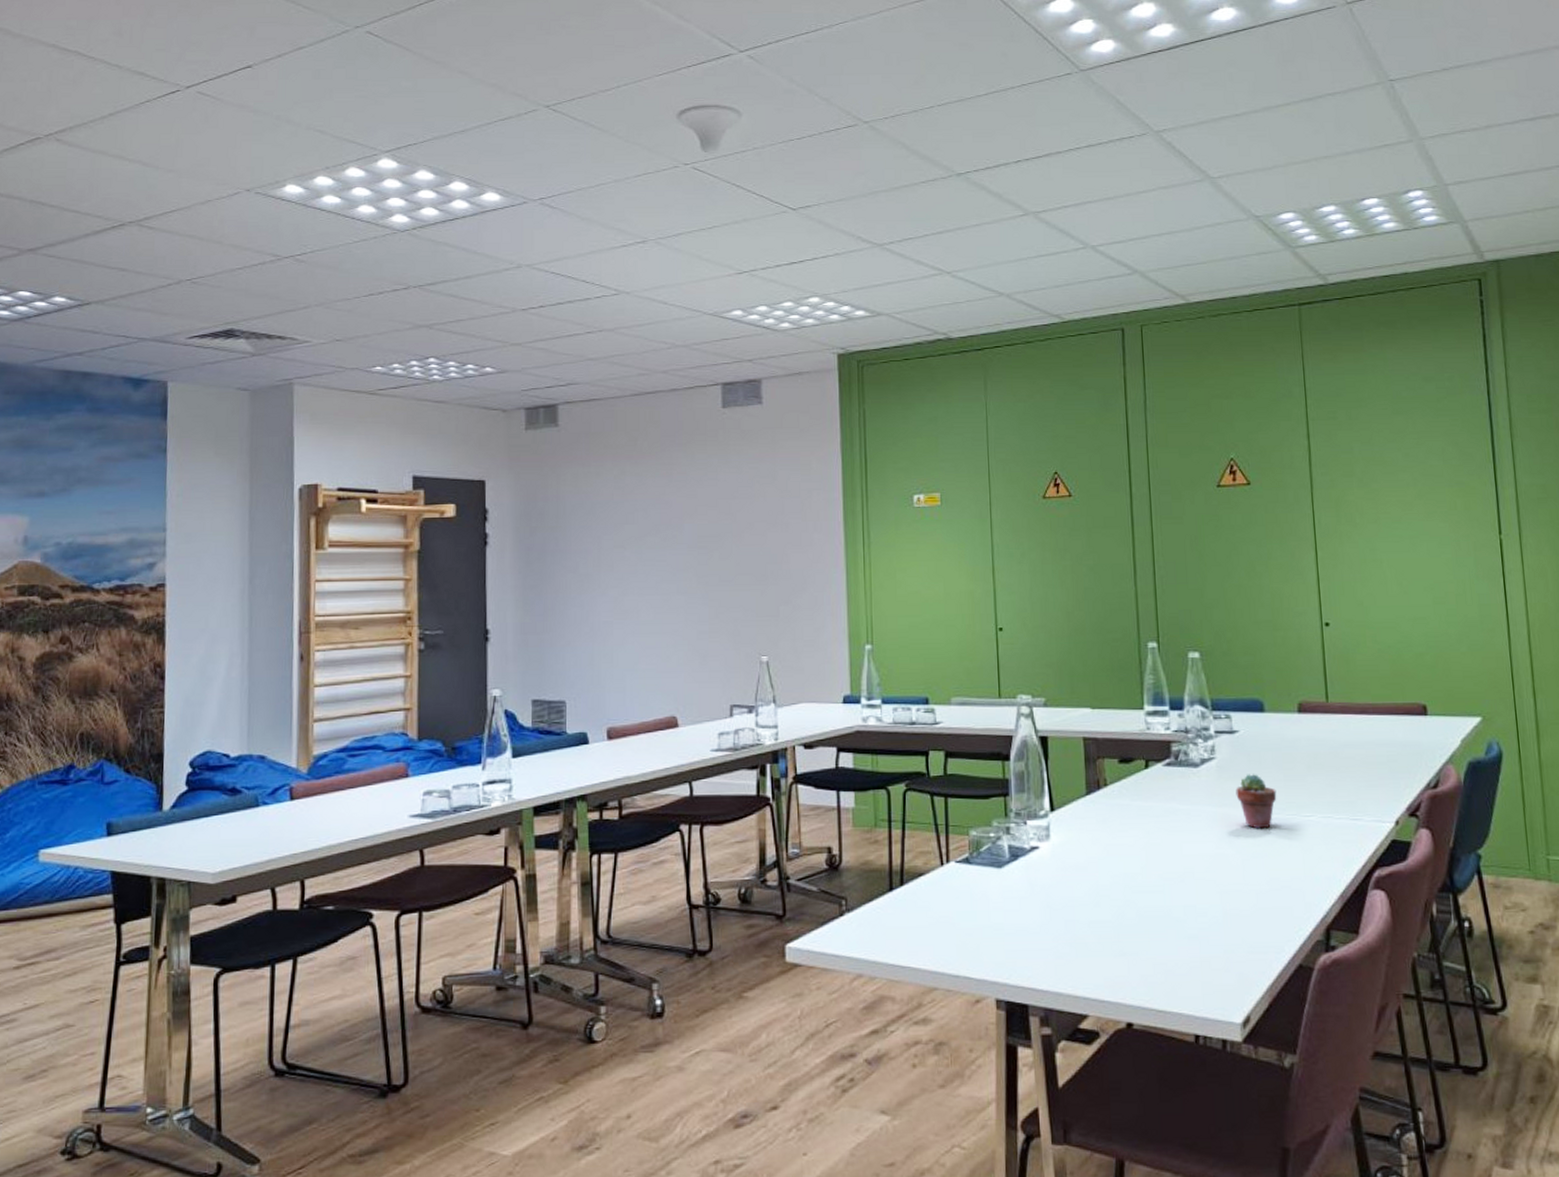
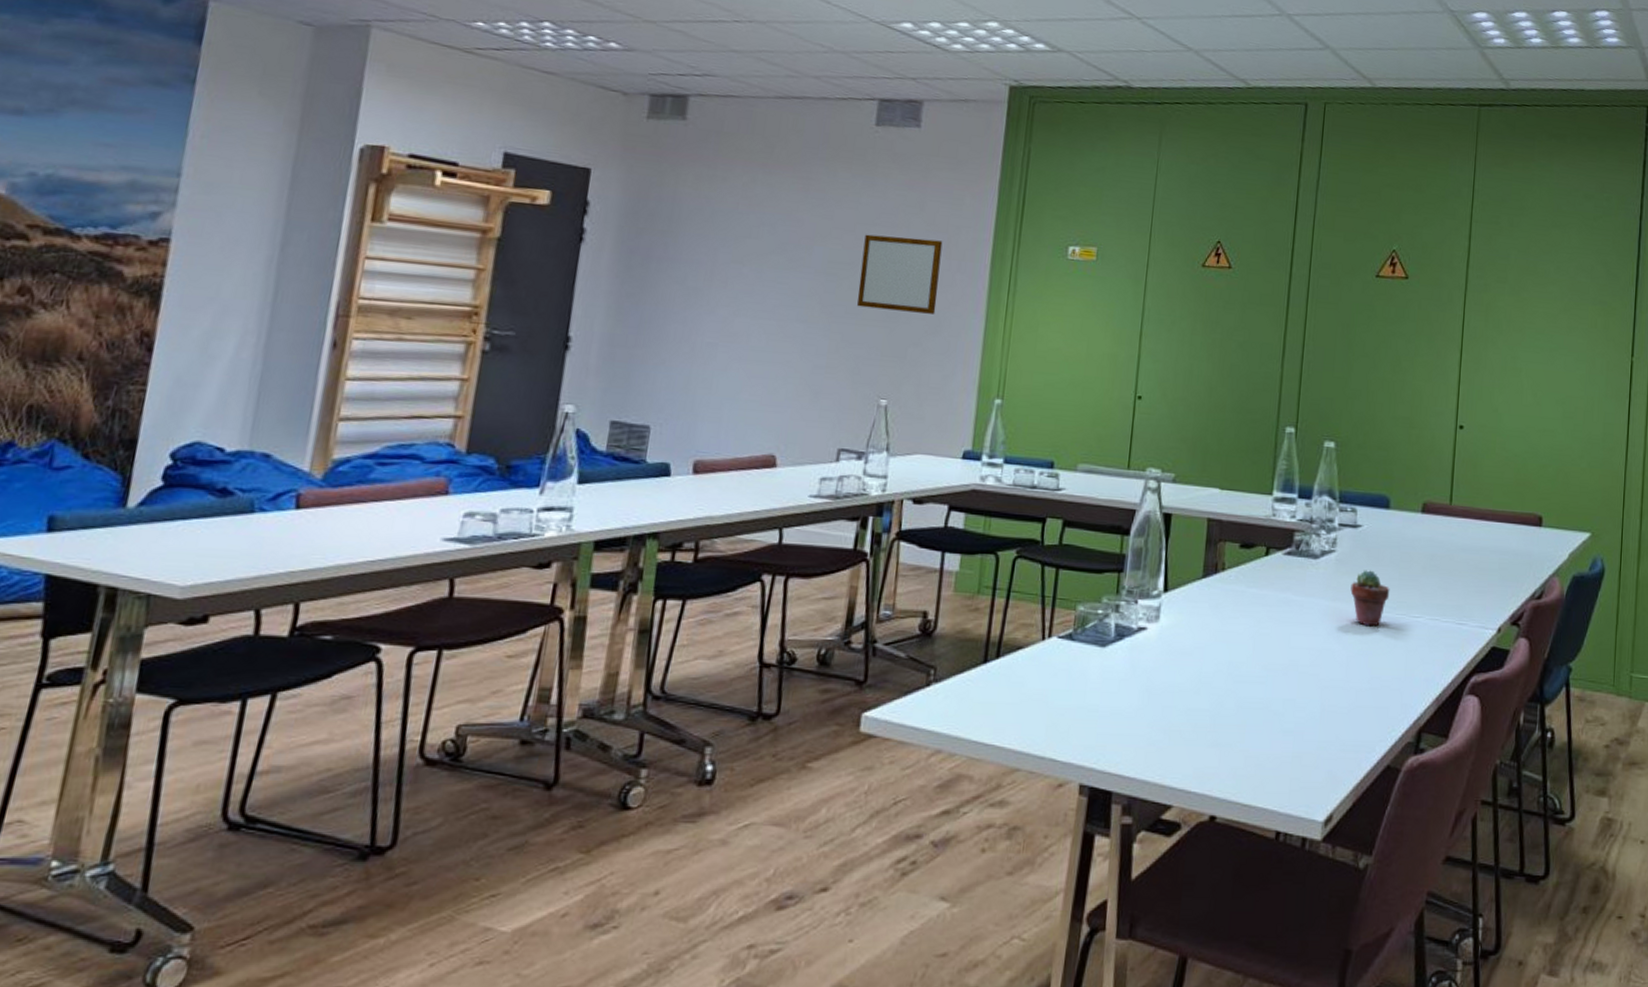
writing board: none [727,505,800,574] -> present [857,234,943,314]

